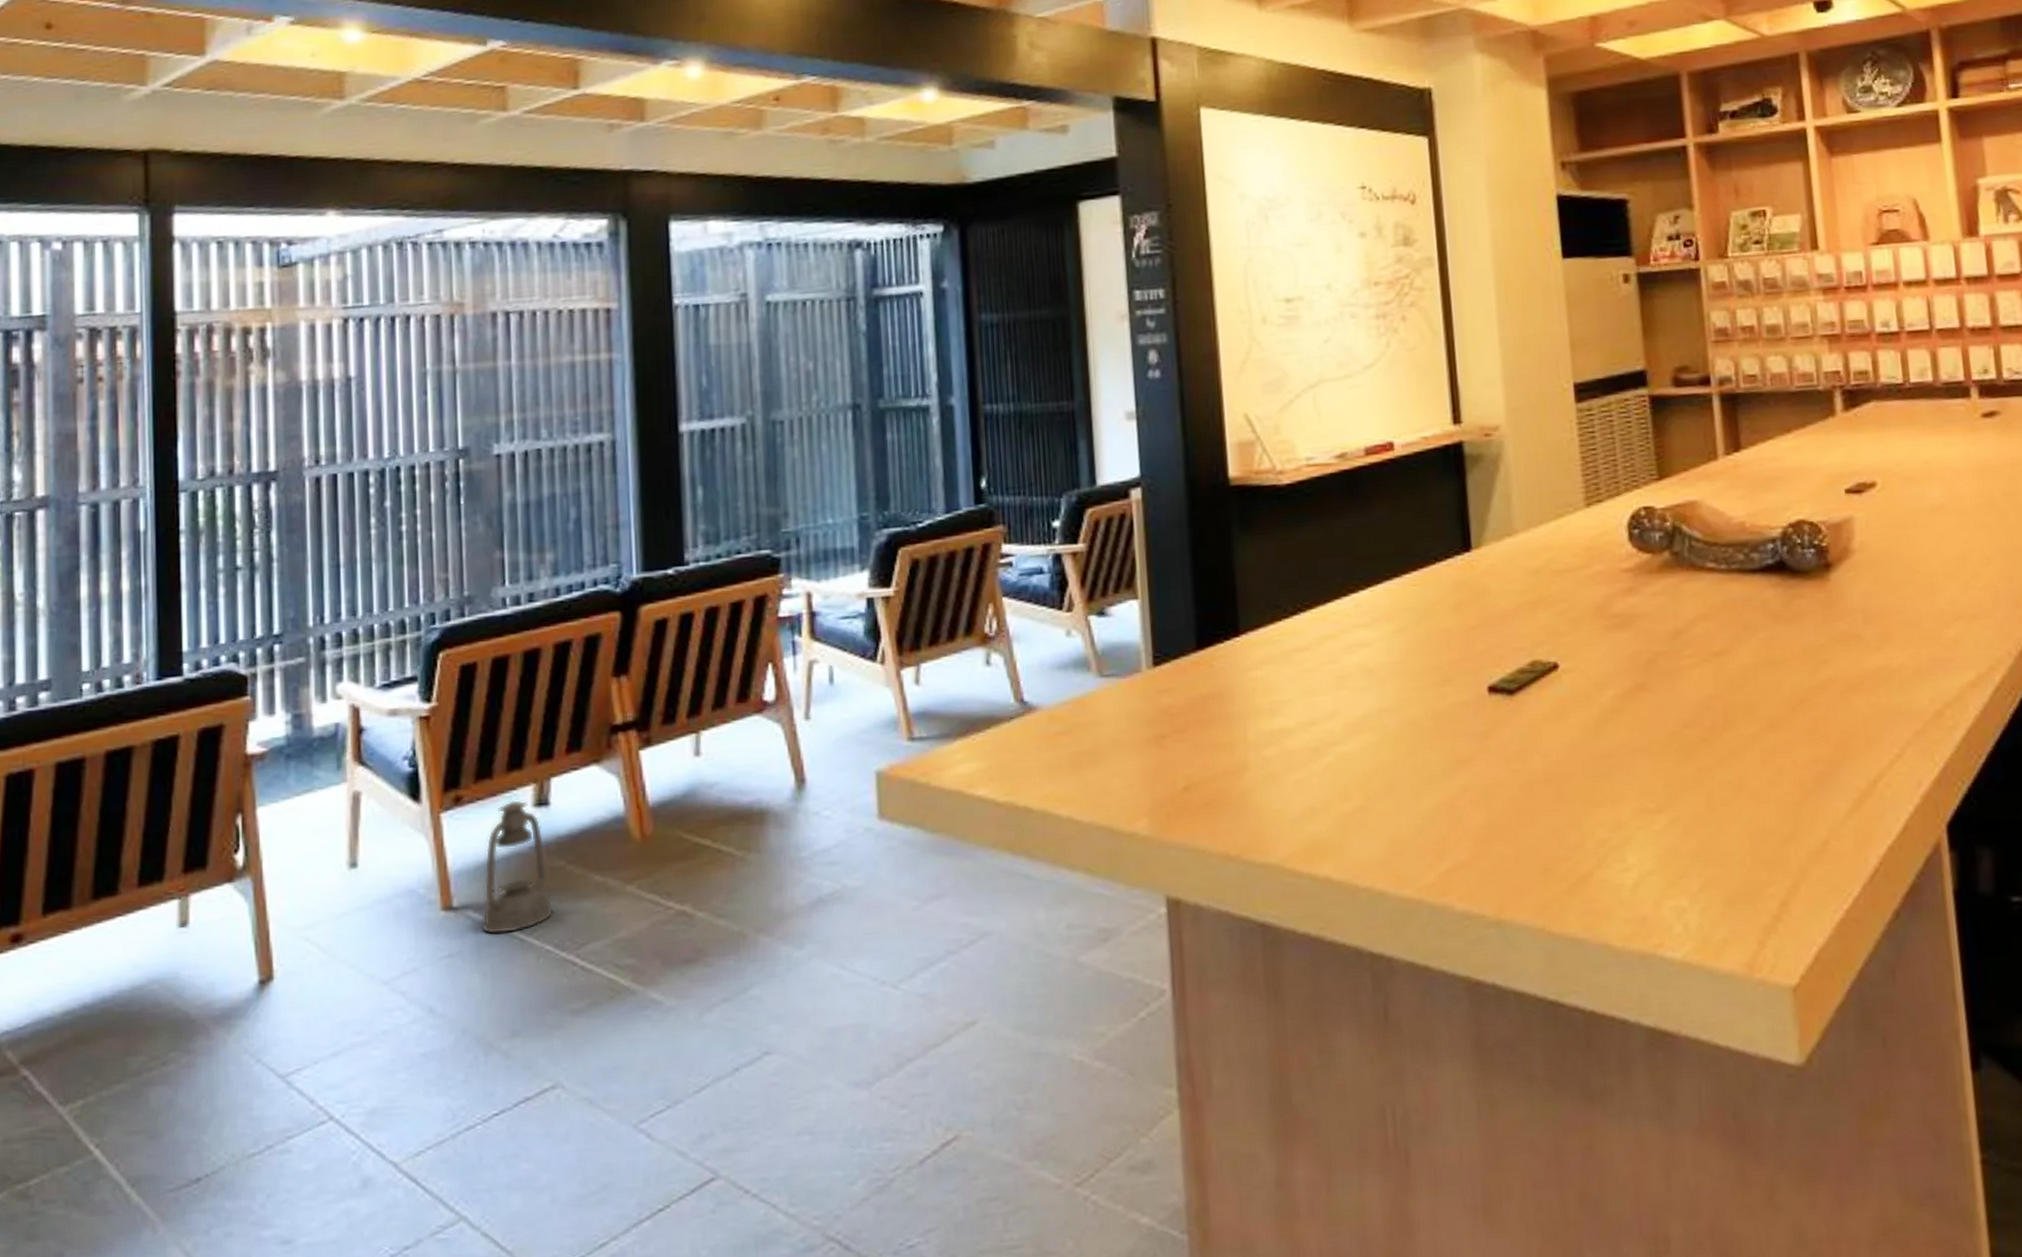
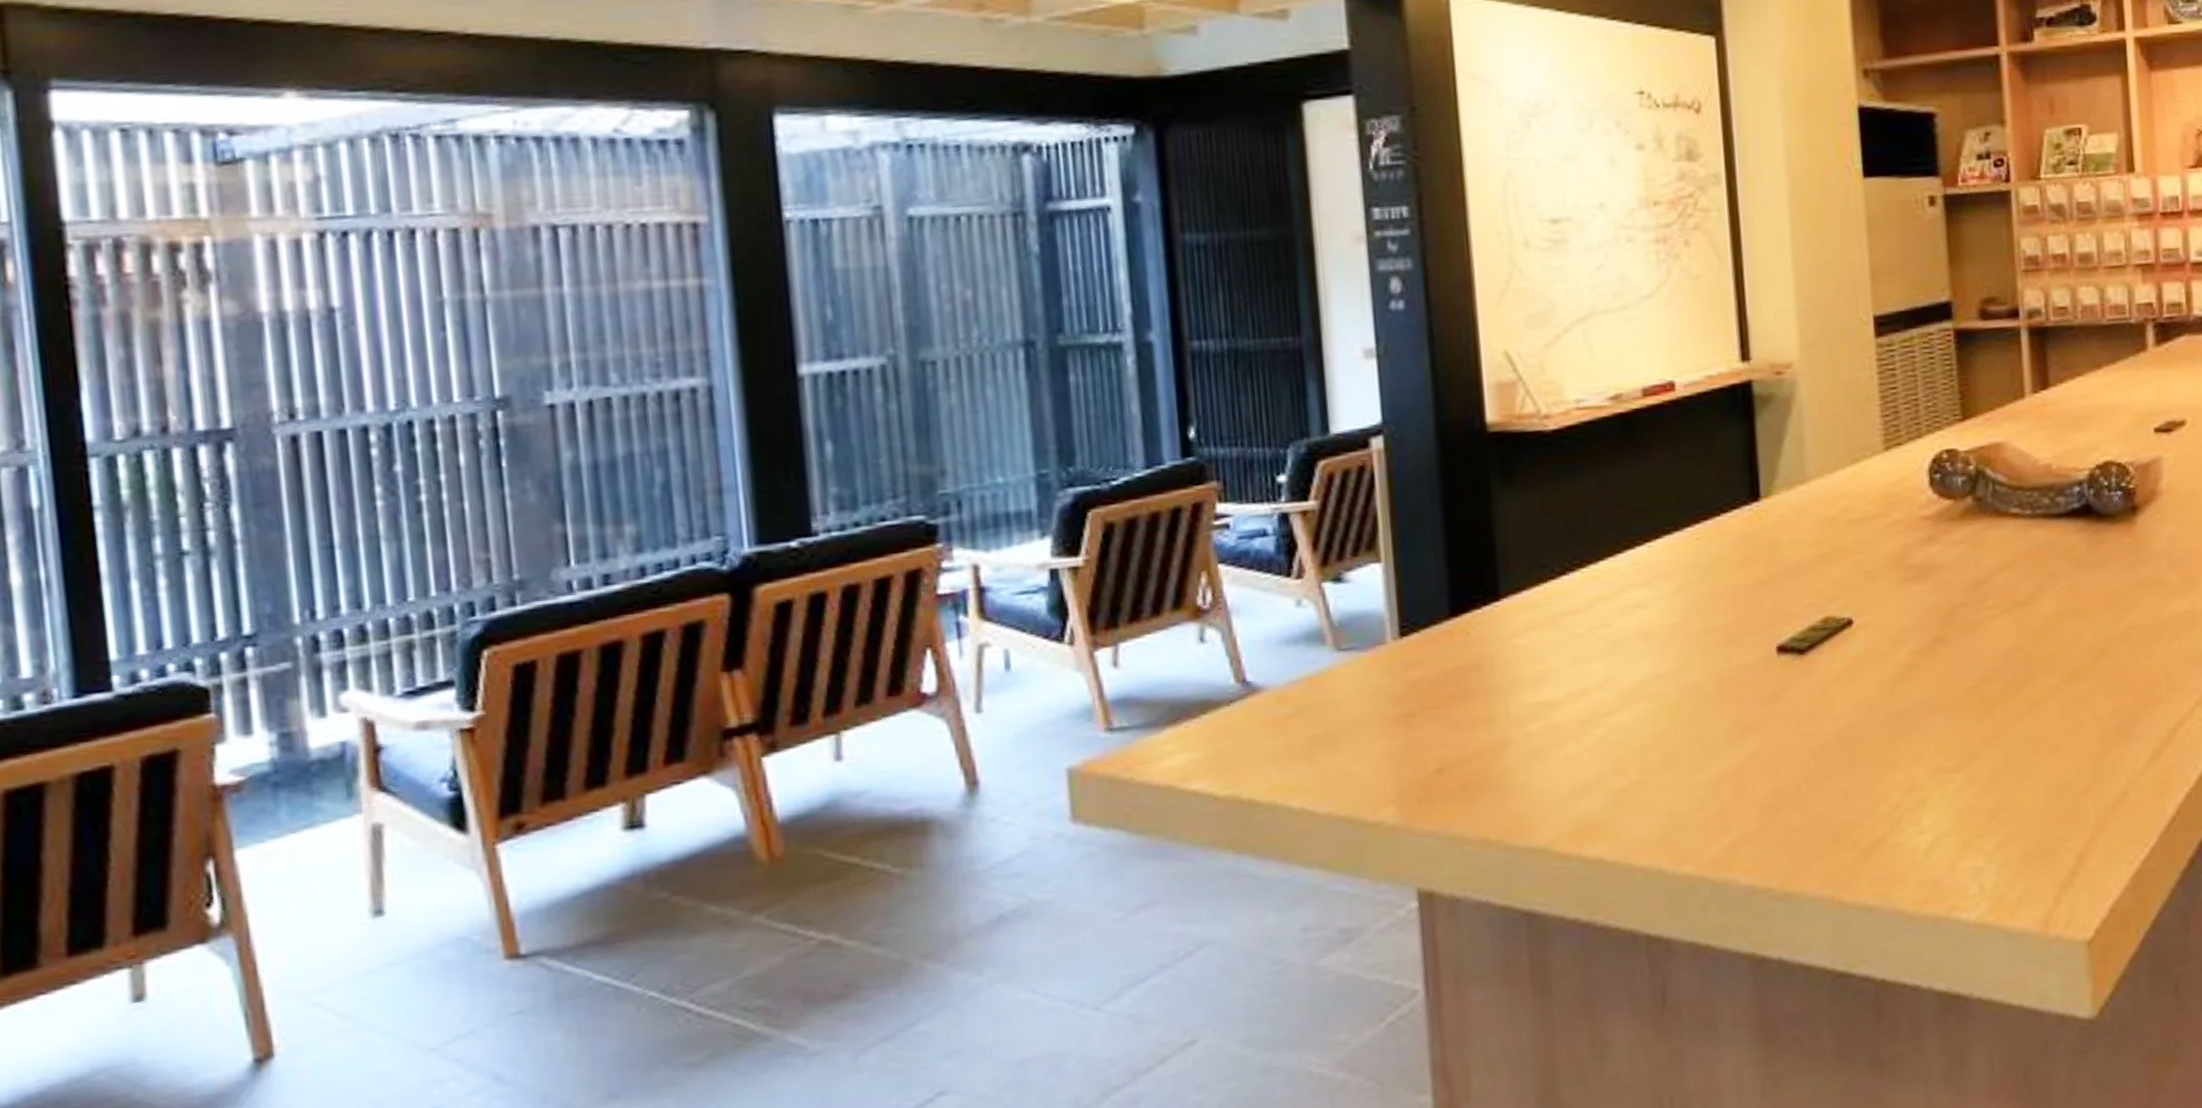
lantern: present [481,799,554,935] -> none [561,822,657,984]

